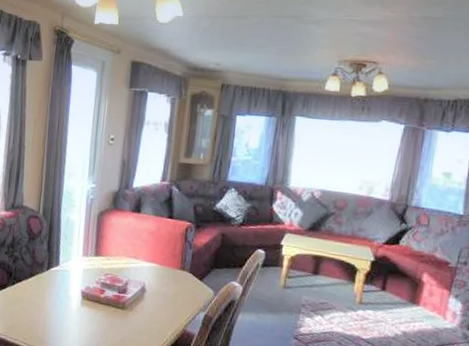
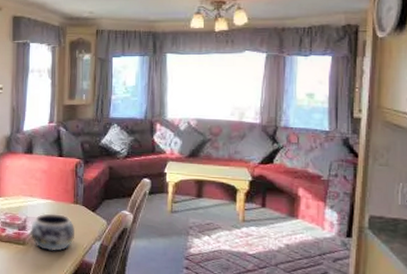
decorative bowl: none [131,277,180,320] -> present [31,213,76,252]

